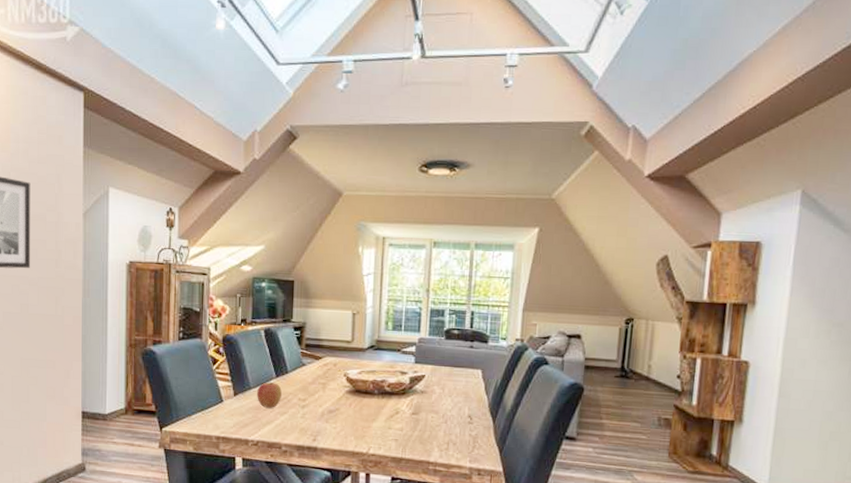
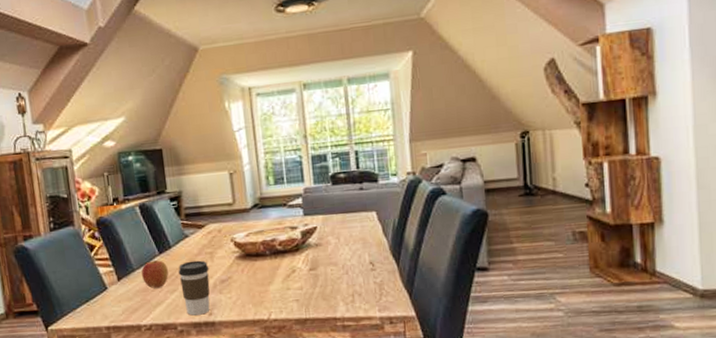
coffee cup: none [291,388,320,439] -> present [178,260,210,316]

